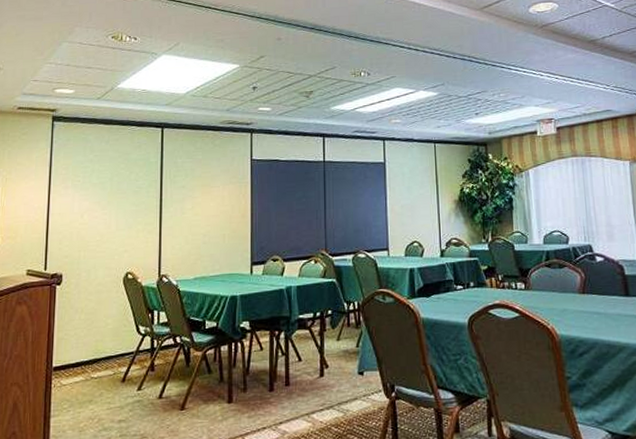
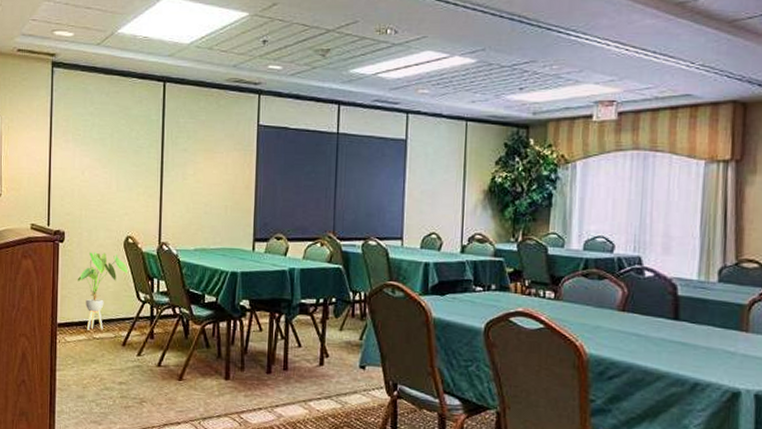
house plant: none [75,290,128,371] -> present [77,252,128,331]

